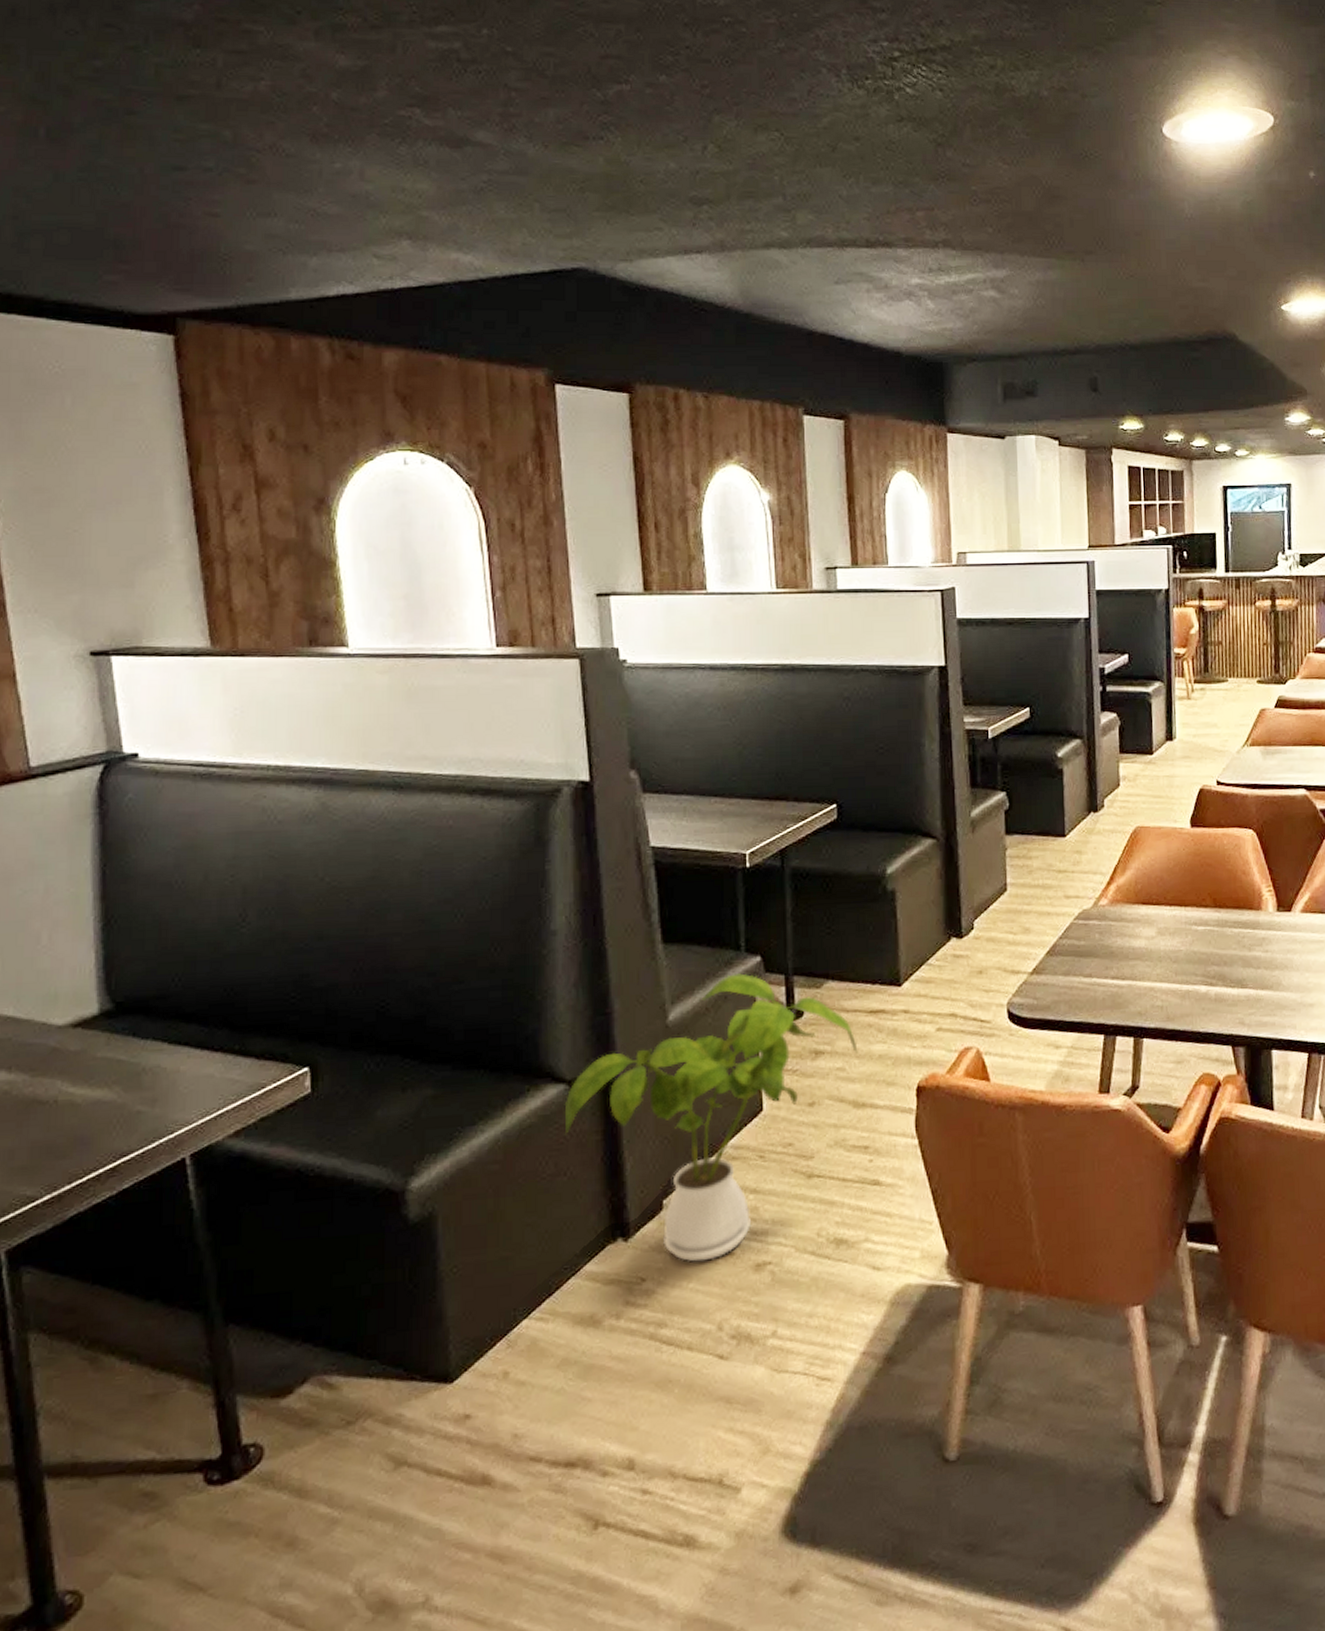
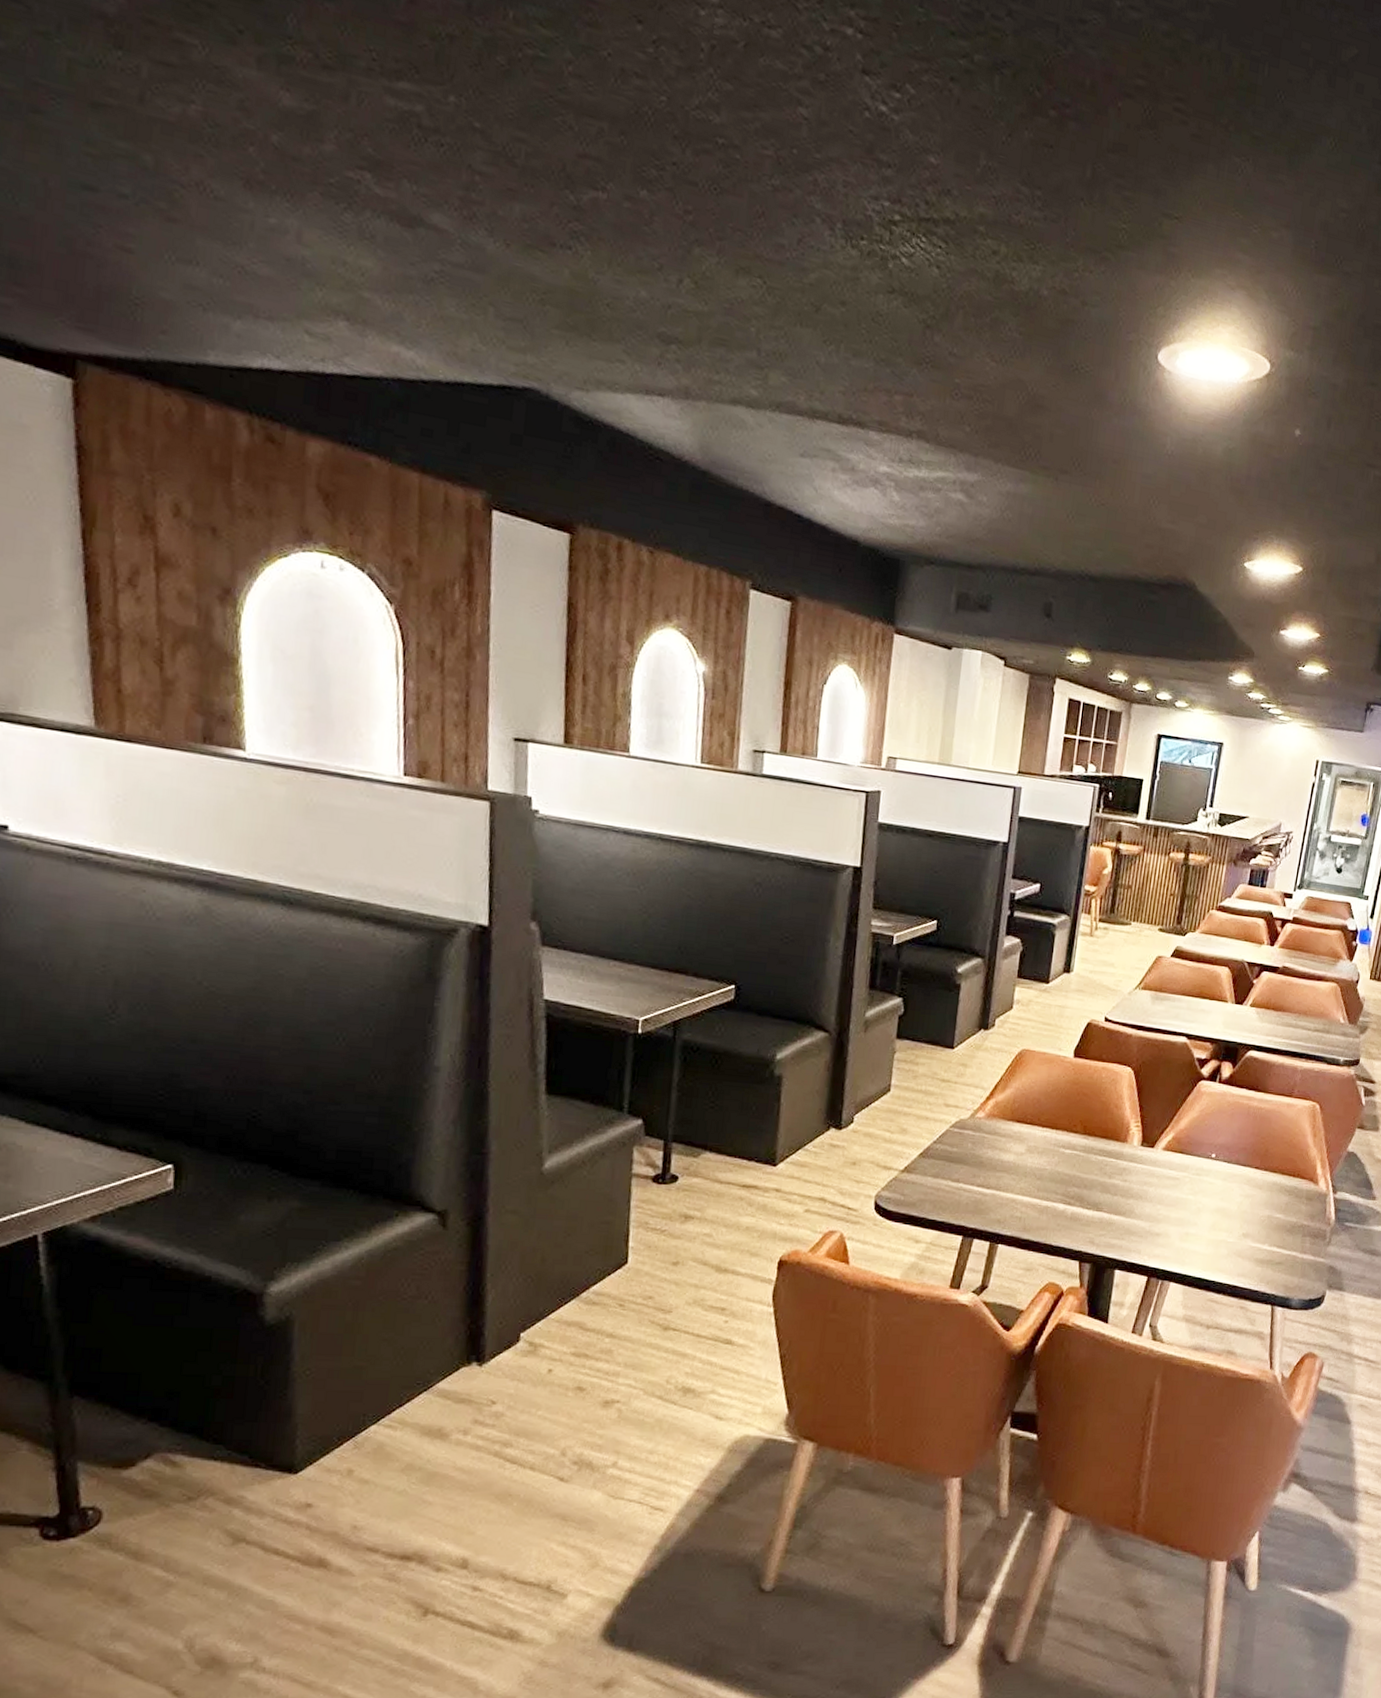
house plant: present [564,973,858,1262] -> none [430,1133,727,1393]

